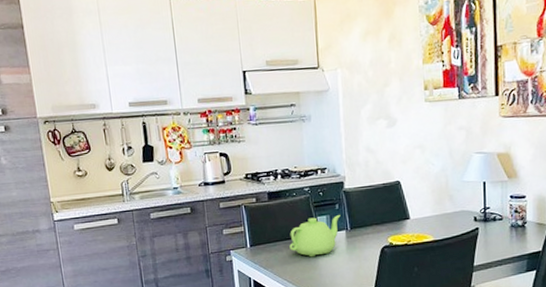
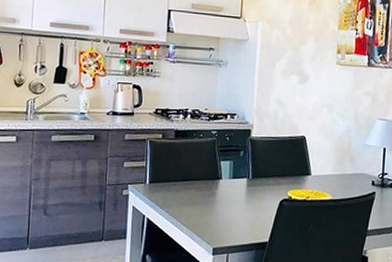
teapot: present [289,214,341,258] -> none [189,161,244,202]

